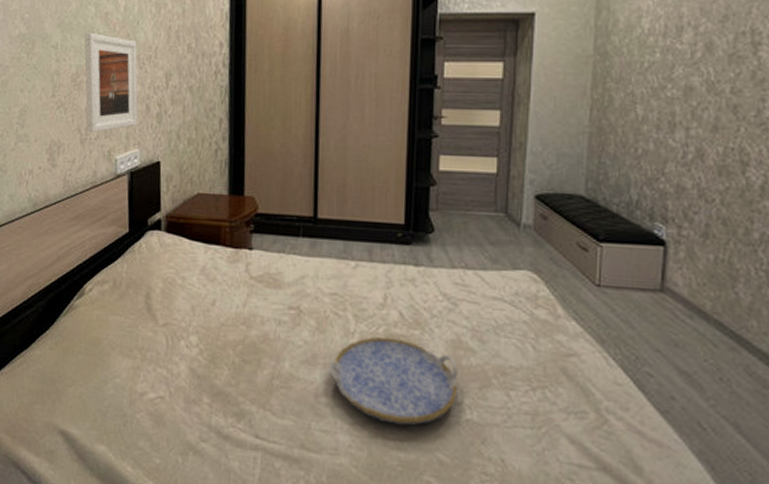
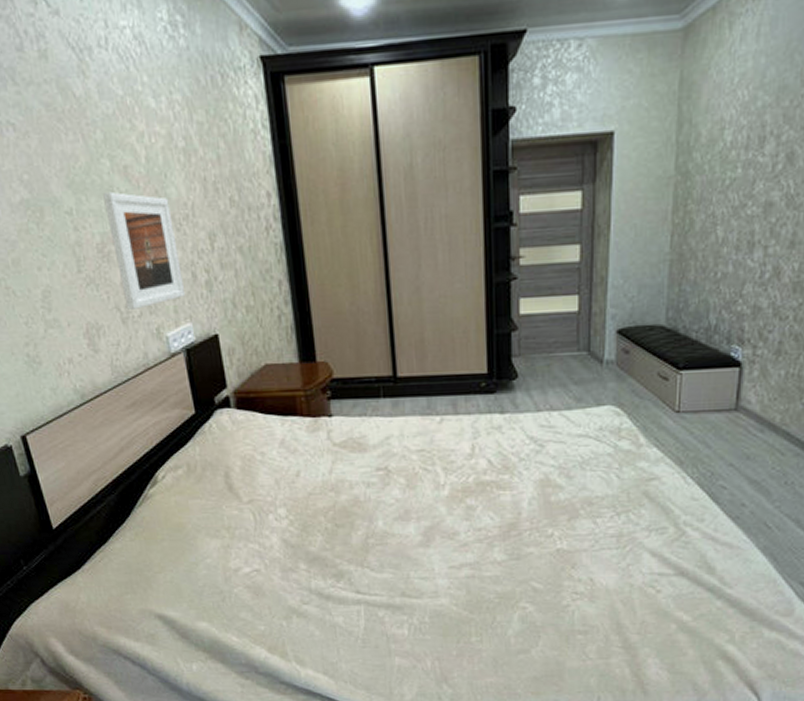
serving tray: present [329,337,458,425] -> none [422,484,548,563]

